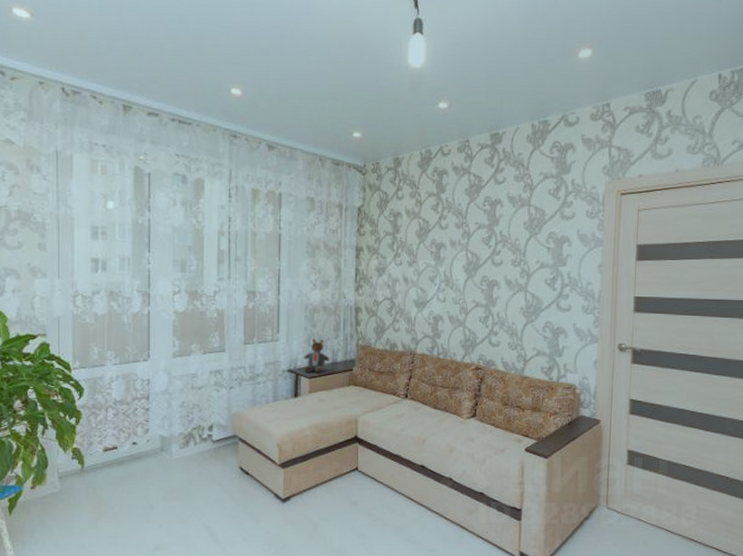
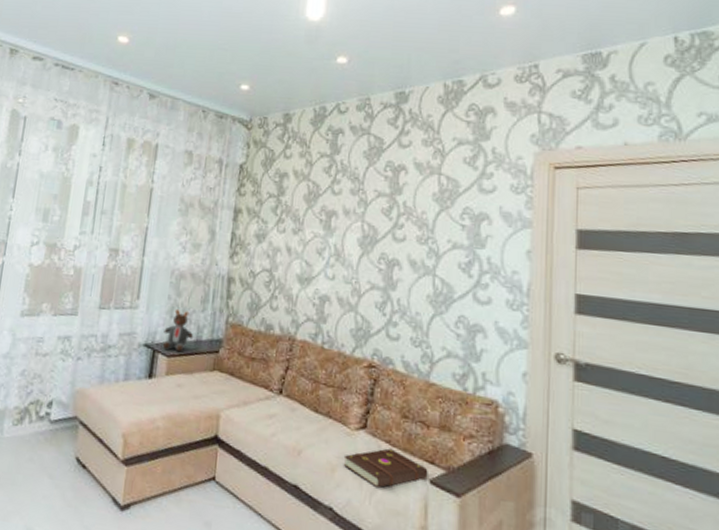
book: none [458,429,524,460] -> present [343,448,428,489]

